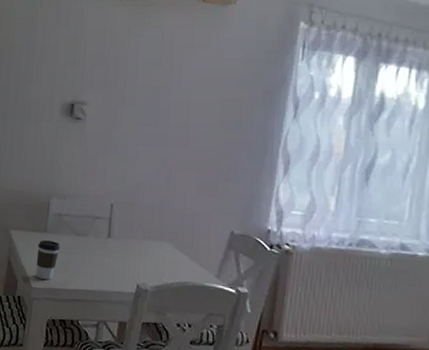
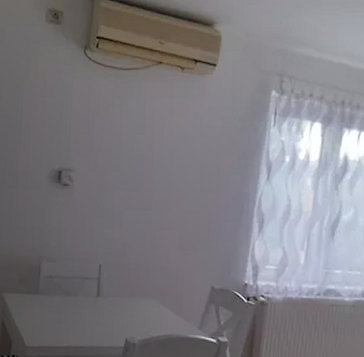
coffee cup: present [35,240,60,280] -> none [29,301,52,338]

